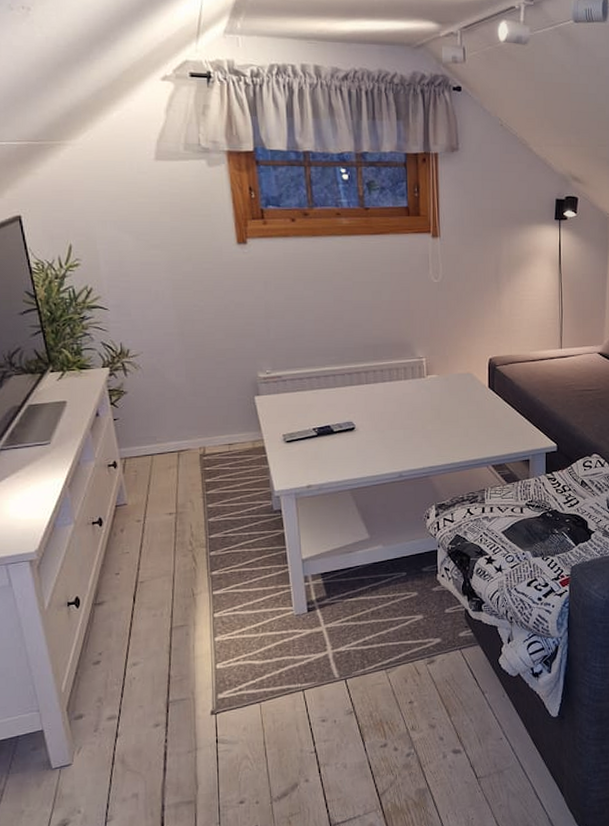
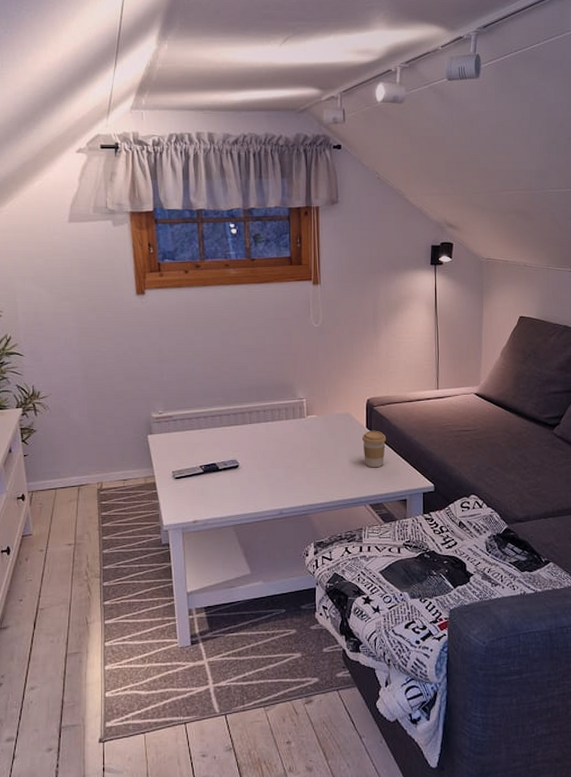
coffee cup: none [484,390,509,429] -> present [362,430,387,468]

